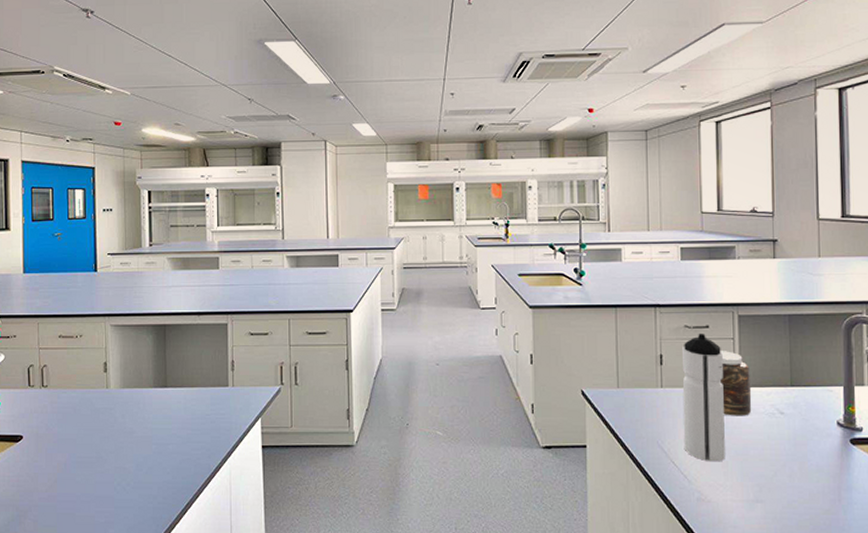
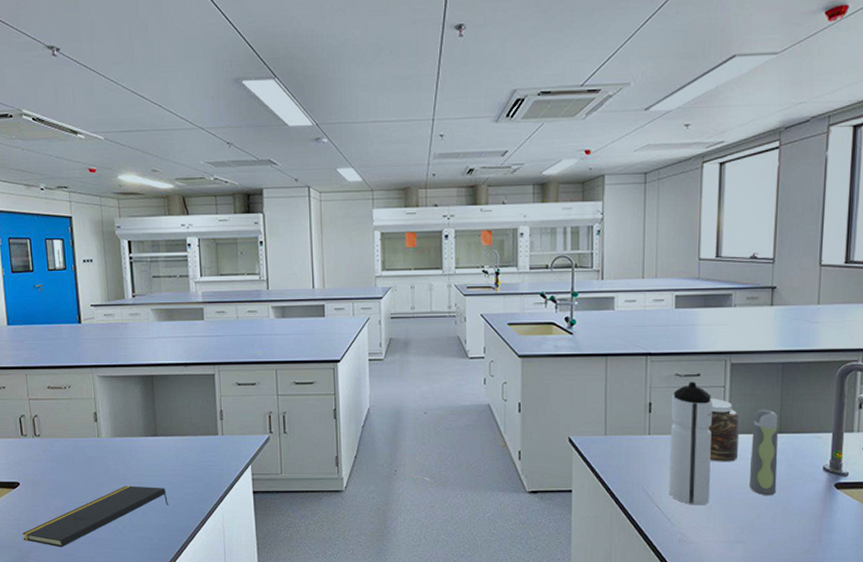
notepad: none [22,439,175,506] -> present [22,485,169,548]
spray bottle: none [763,361,792,452] -> present [748,409,778,496]

